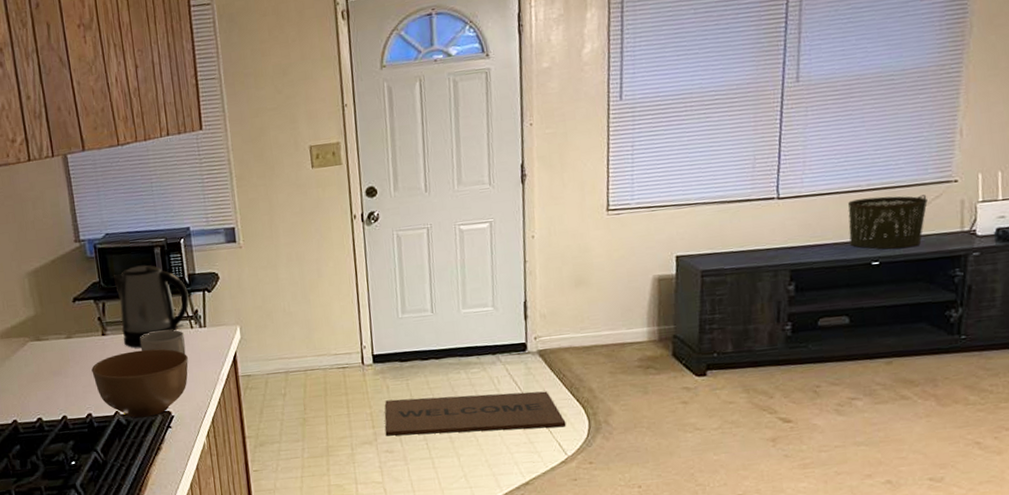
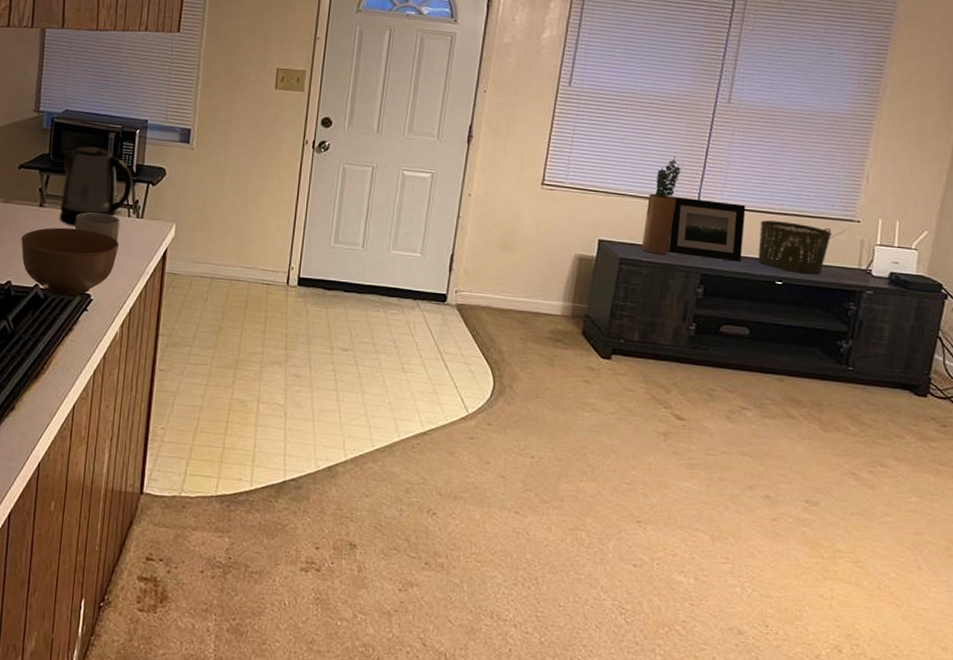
doormat: present [384,391,567,436] -> none [296,324,472,384]
vase: none [722,151,754,260] -> present [641,156,680,256]
picture frame: none [750,188,832,256] -> present [667,196,746,262]

